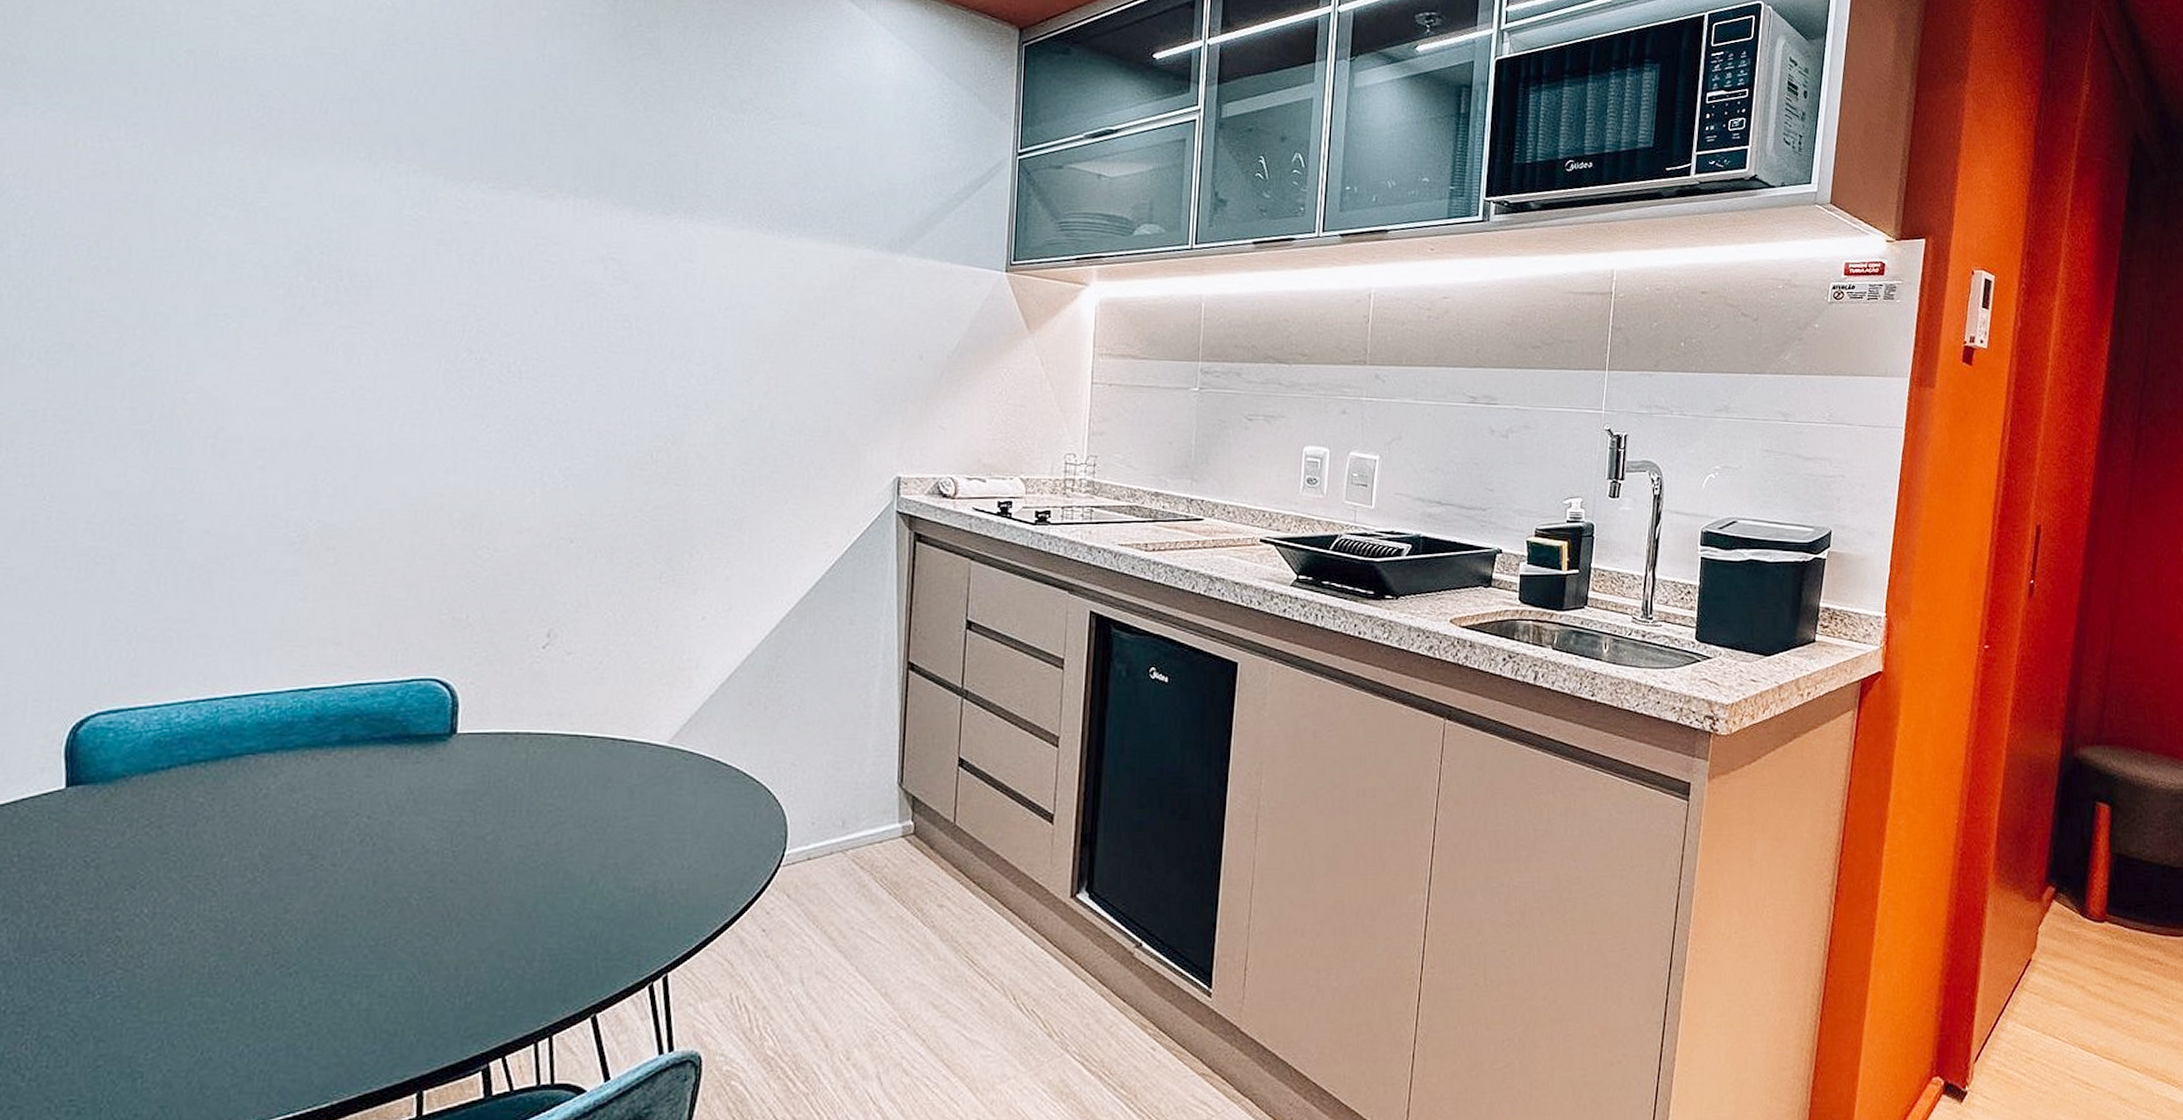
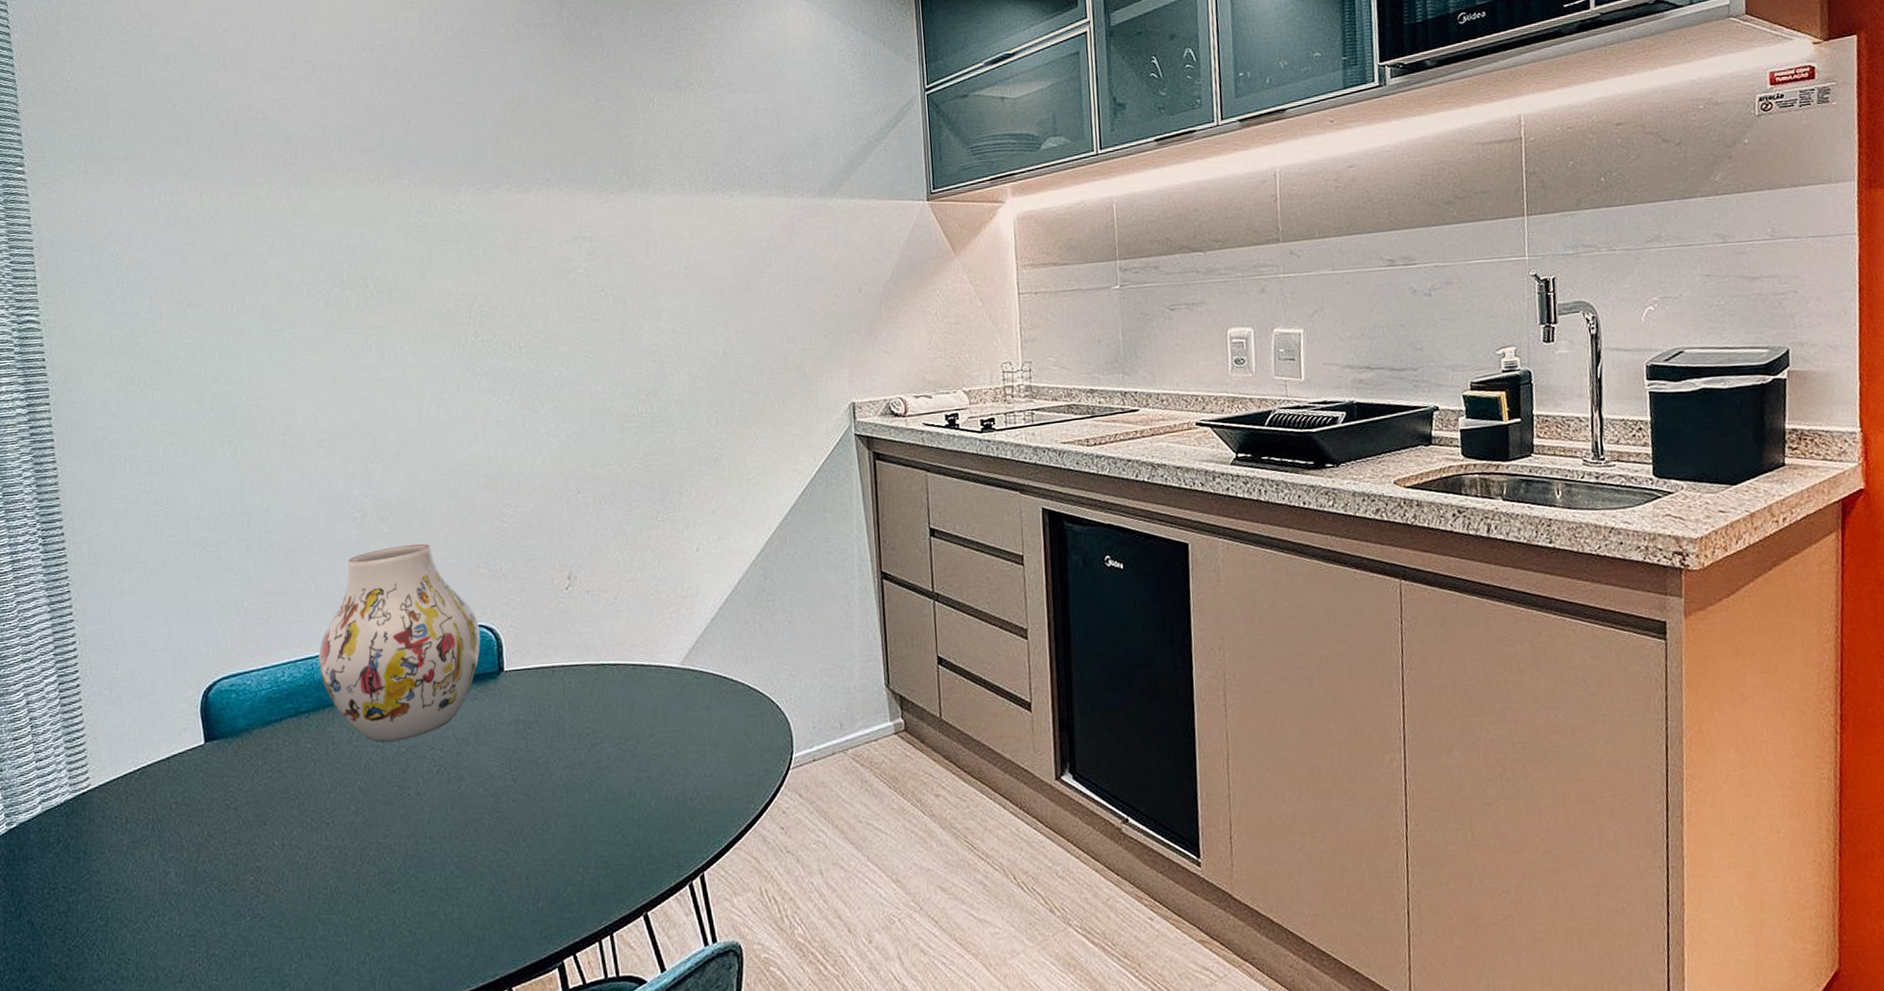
vase: none [225,579,433,803] -> present [318,543,480,743]

